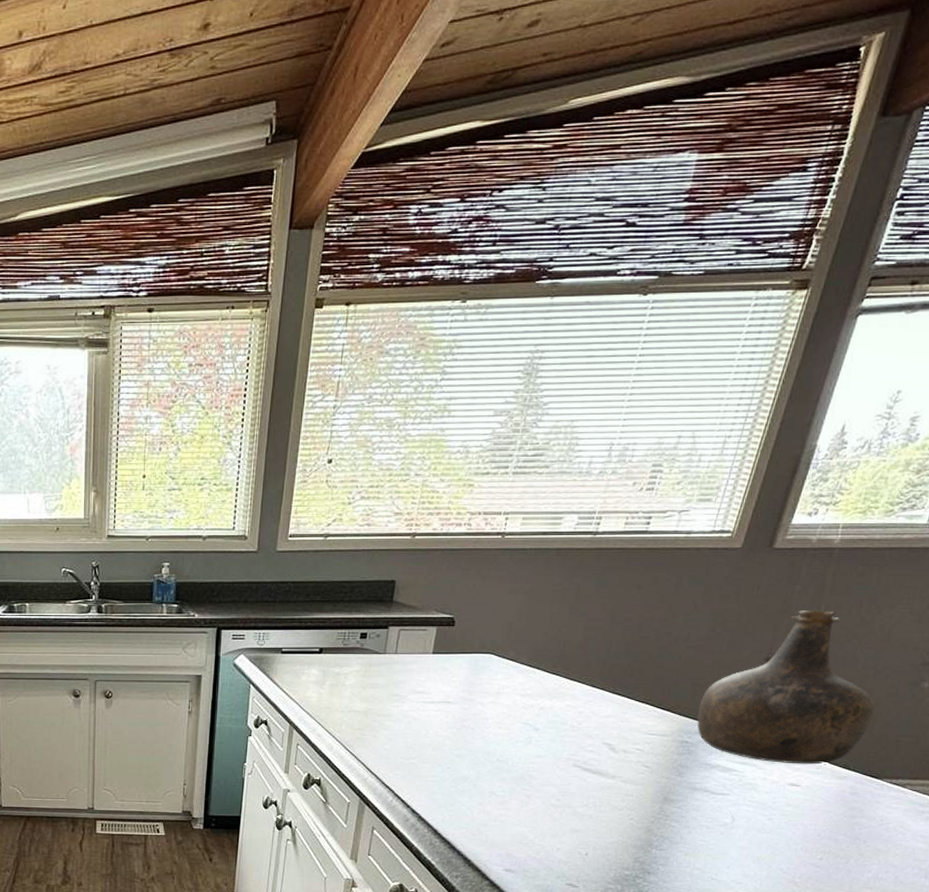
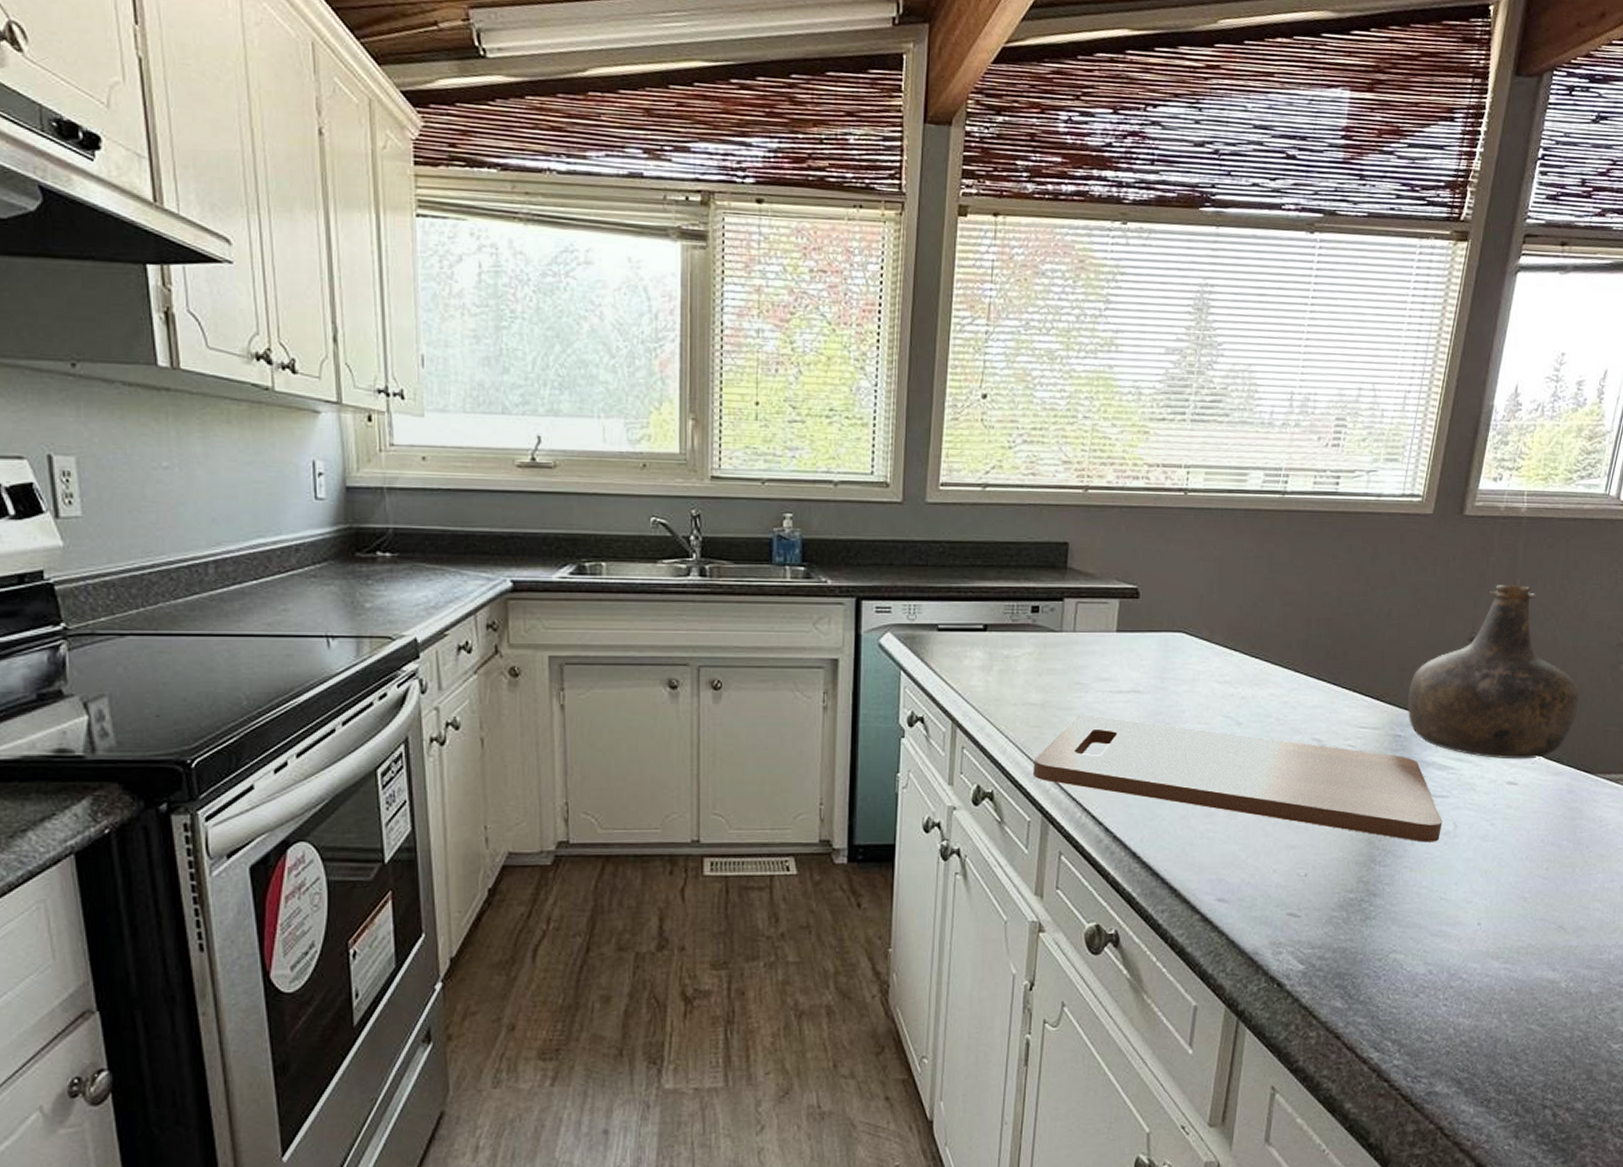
cutting board: none [354,721,721,832] -> present [1033,716,1443,842]

